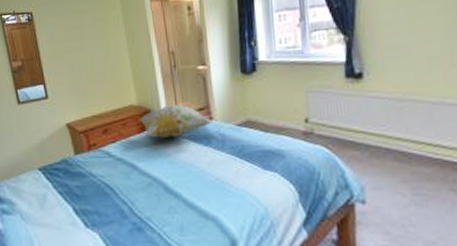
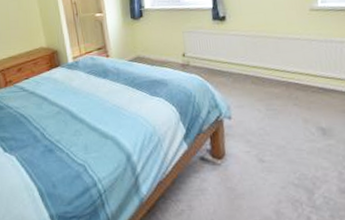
decorative pillow: present [138,104,213,138] -> none [47,45,109,74]

